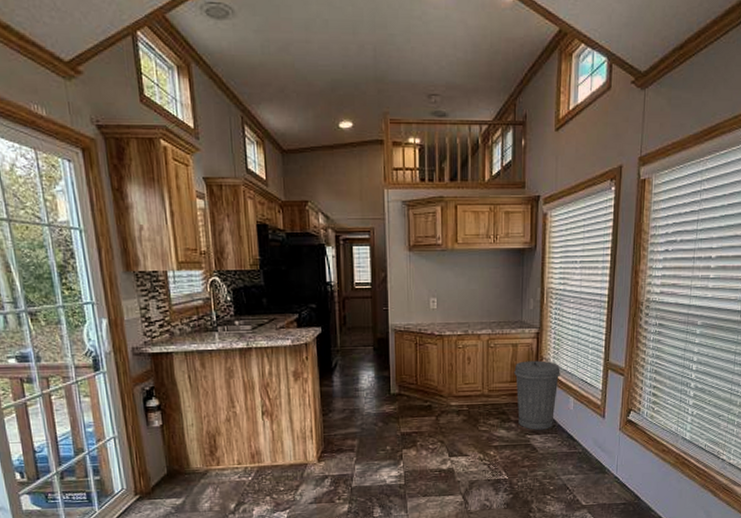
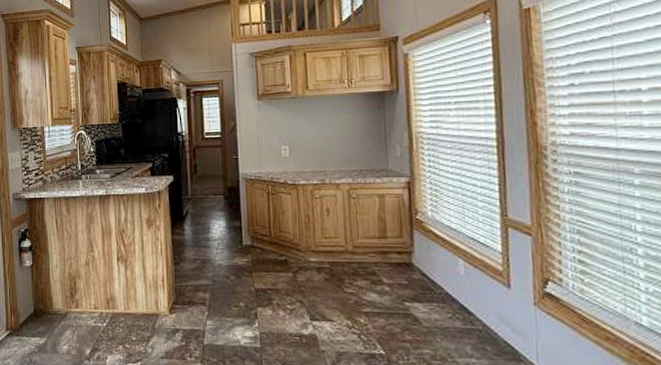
trash can: present [514,360,561,430] -> none [383,214,443,298]

